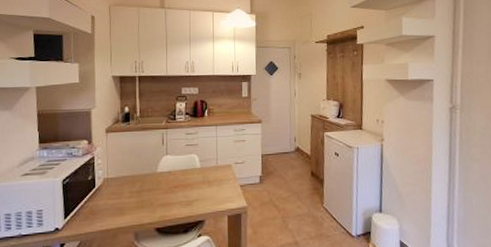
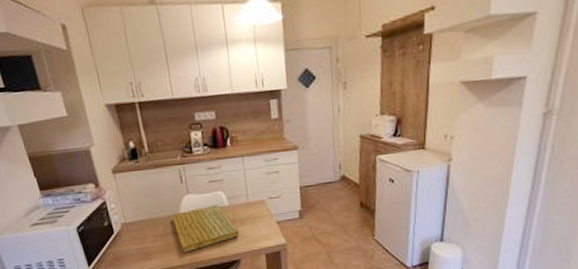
cutting board: none [150,166,206,211] -> present [172,204,239,253]

